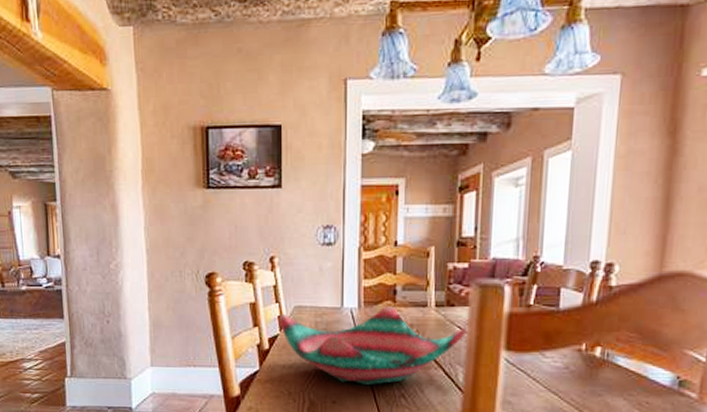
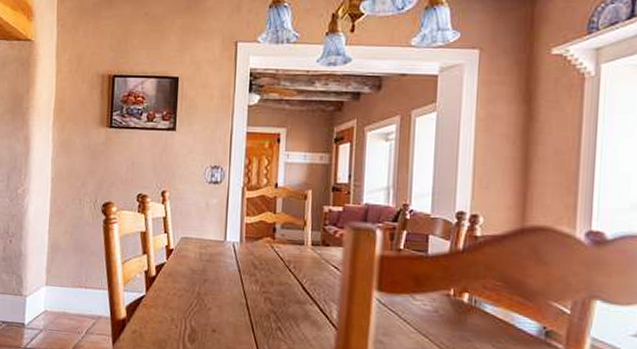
decorative bowl: present [279,306,468,385] -> none [166,242,342,317]

